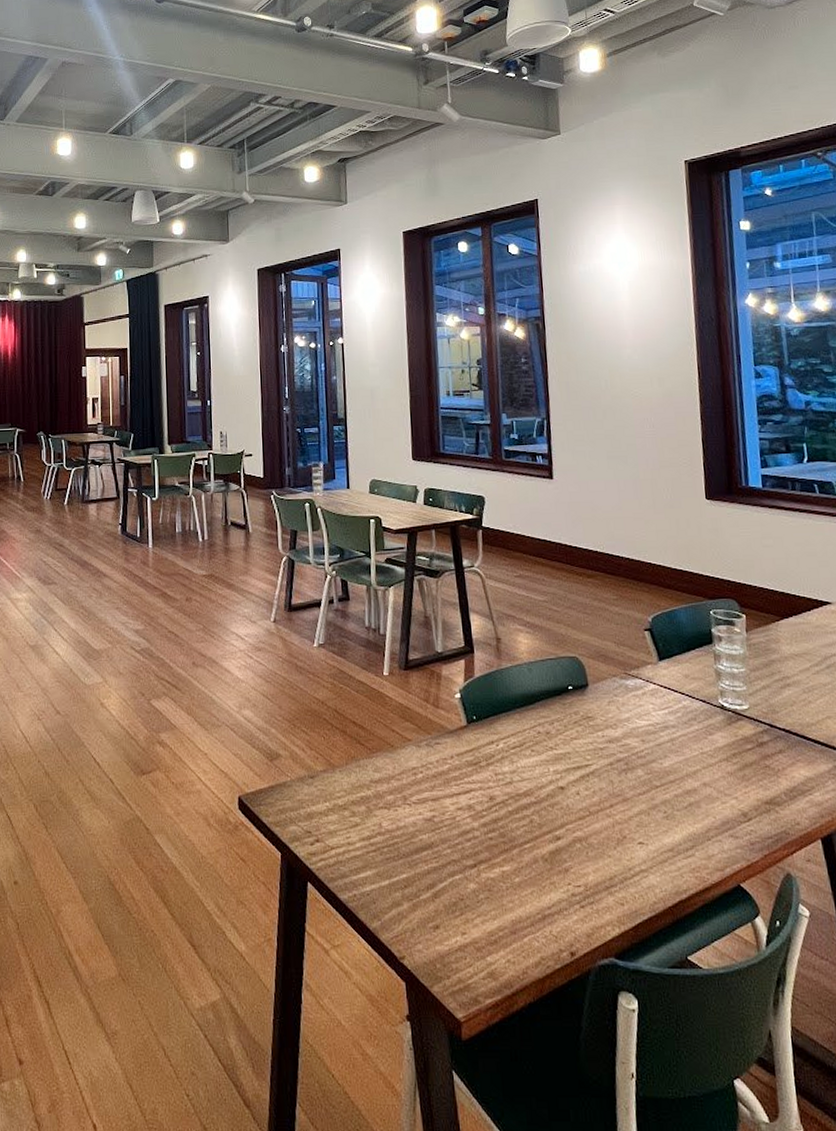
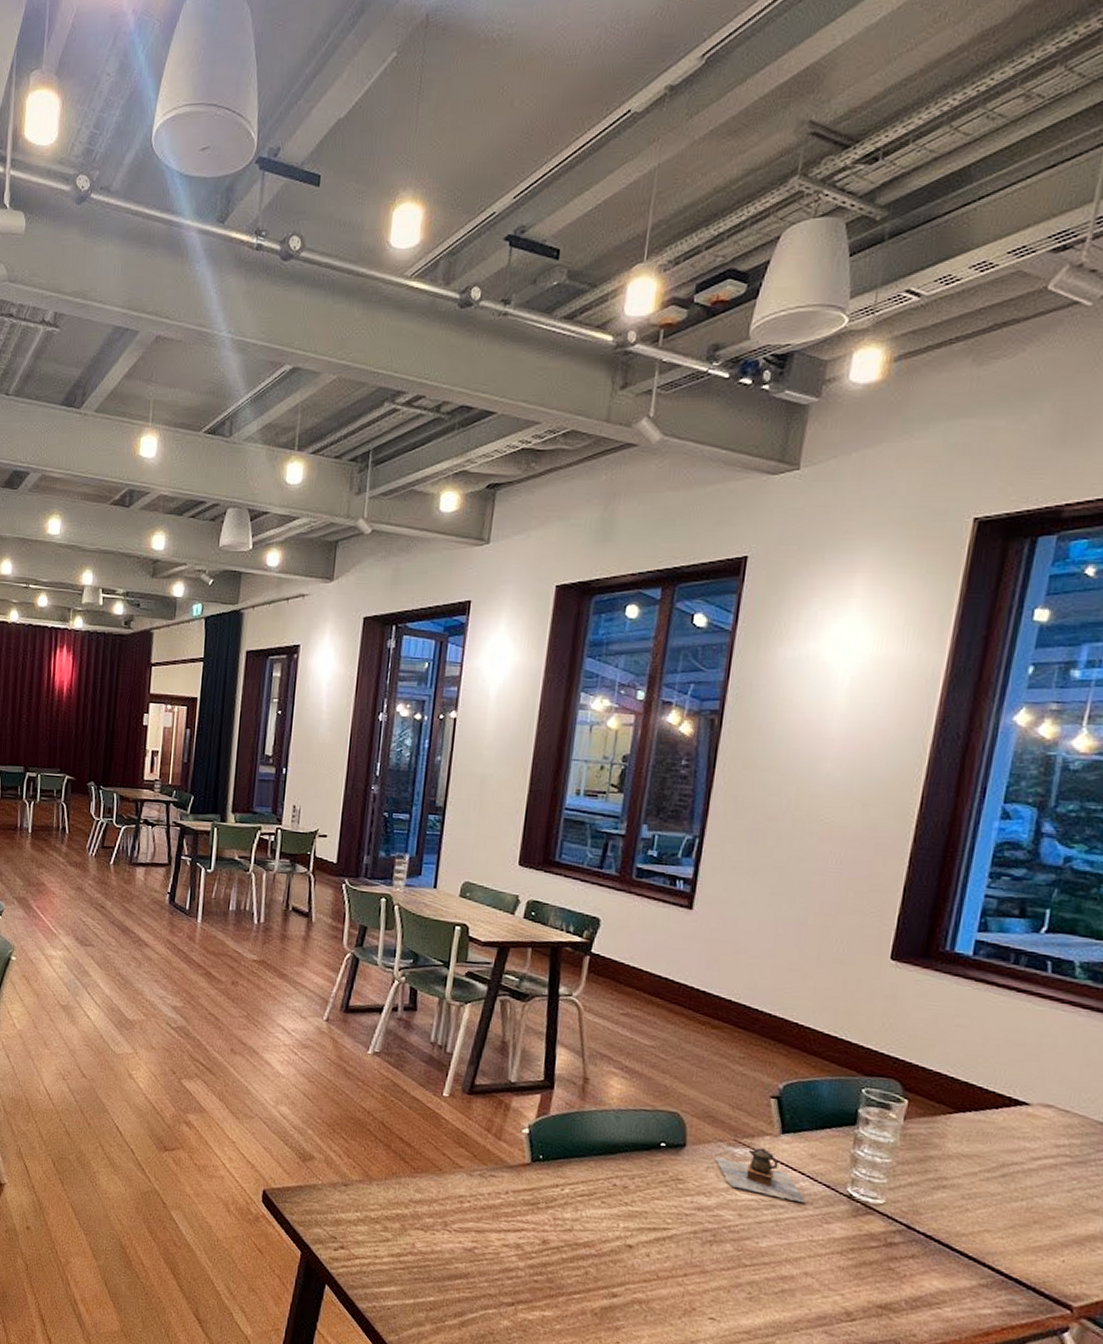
teapot: none [614,676,690,719] -> present [716,1148,805,1202]

